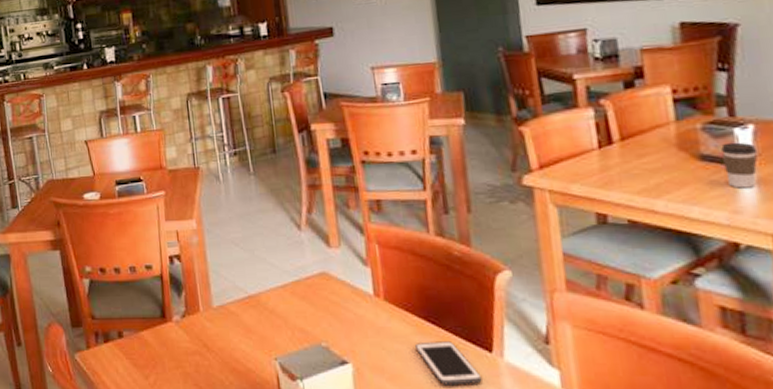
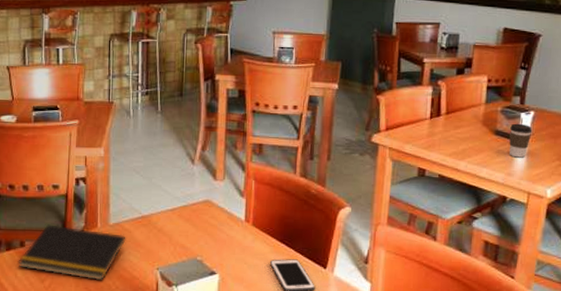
notepad: none [117,311,235,376] -> present [18,224,126,281]

